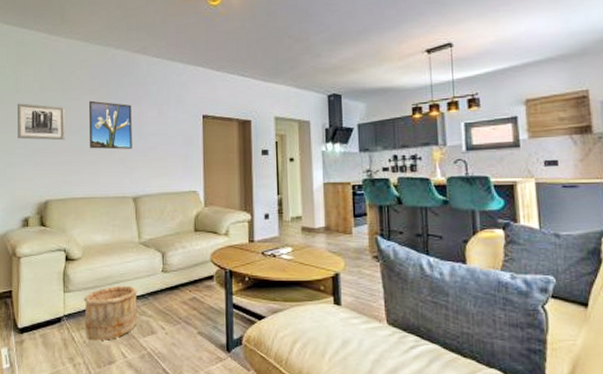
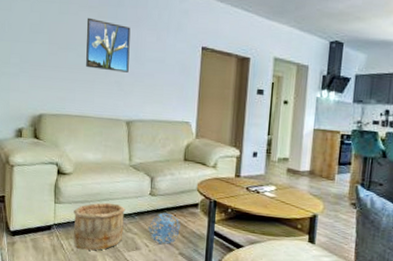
wall art: present [18,103,65,141] -> none [13,11,62,56]
decorative ball: none [163,289,197,325] -> present [148,212,180,245]

